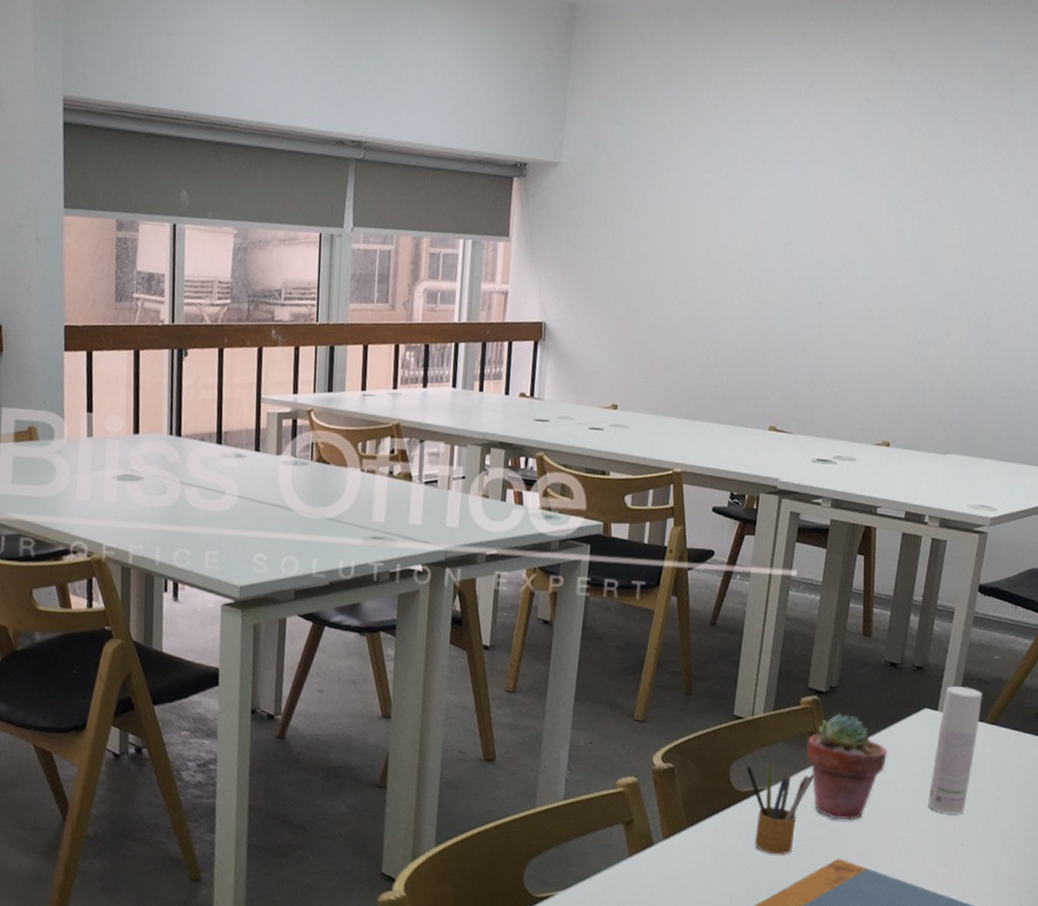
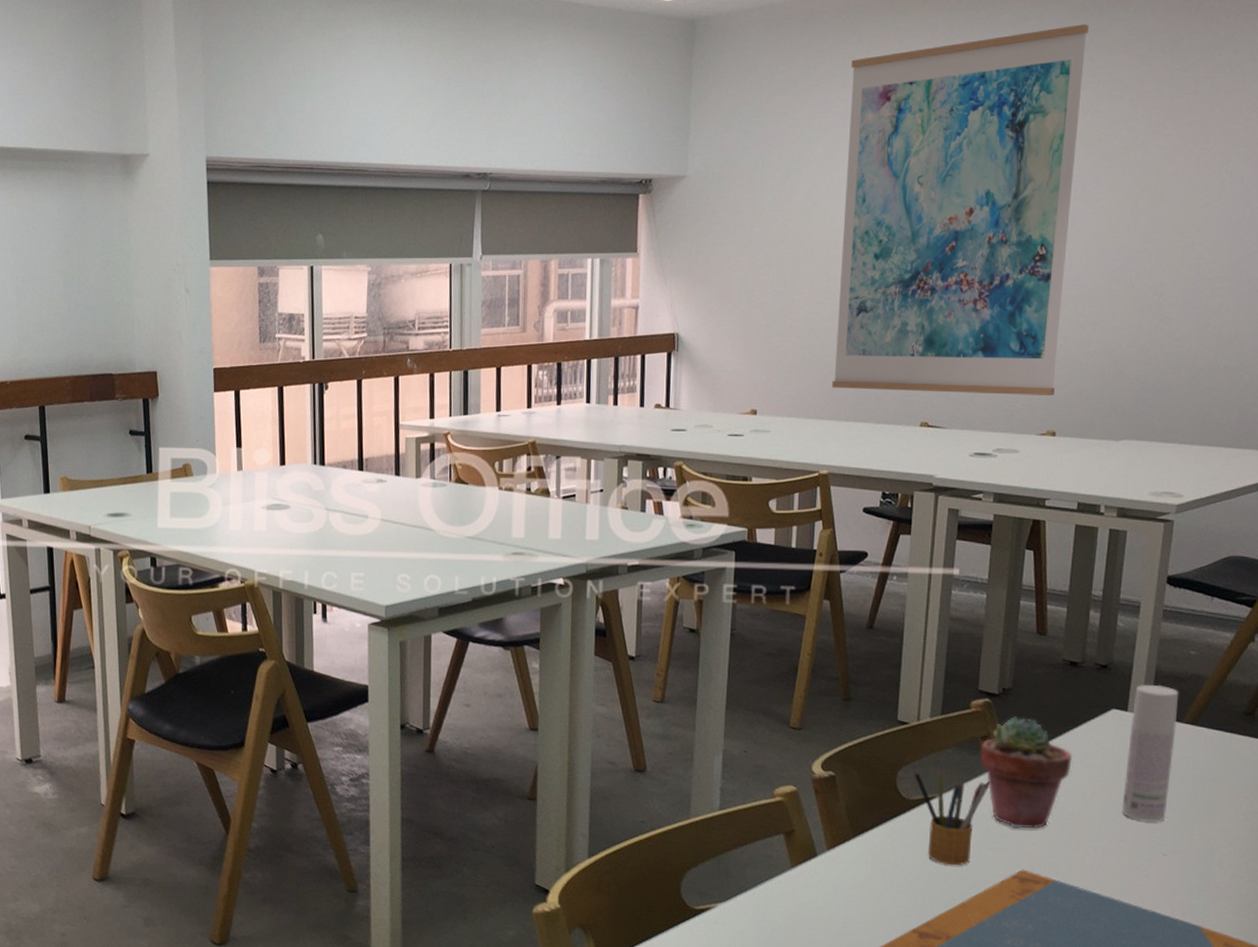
wall art: none [689,48,941,408] -> present [832,24,1089,396]

